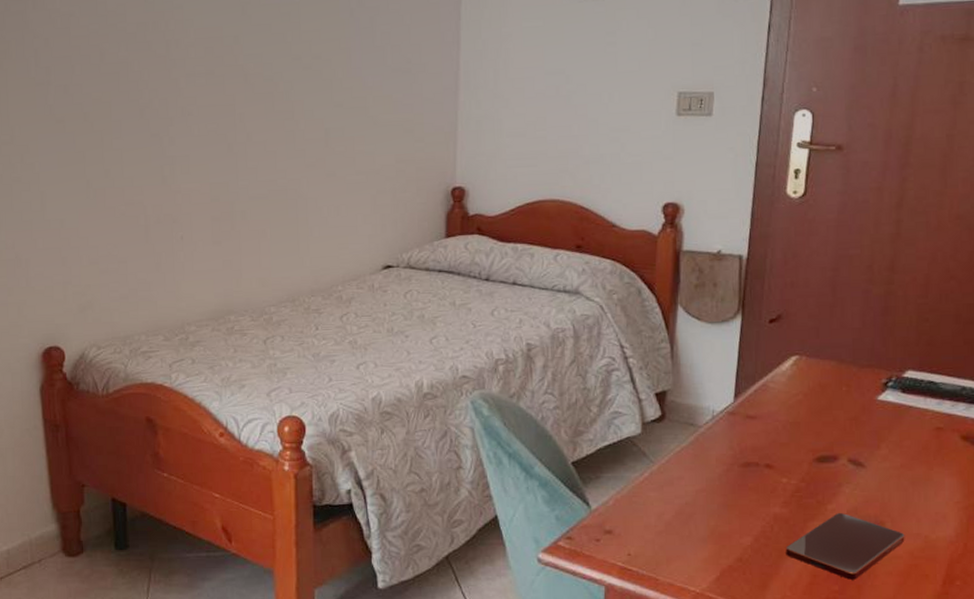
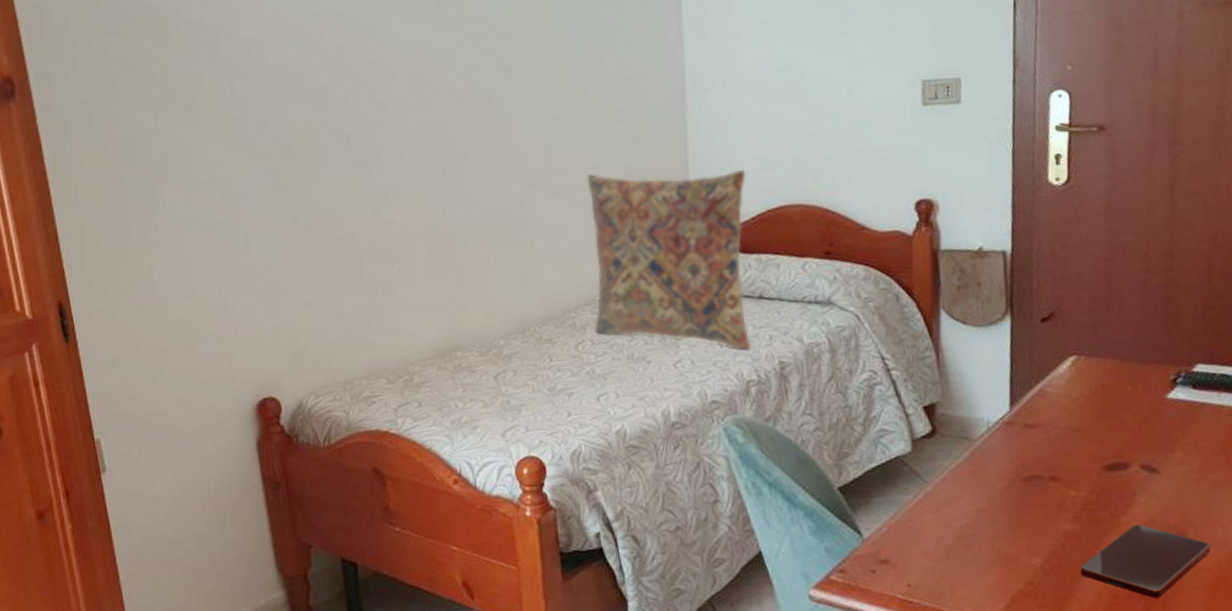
pillow: none [359,159,510,331] -> present [586,169,750,350]

